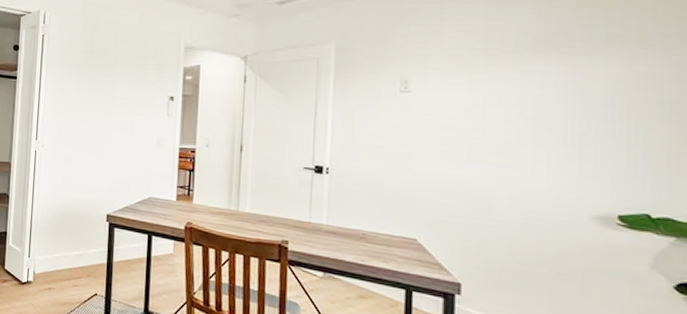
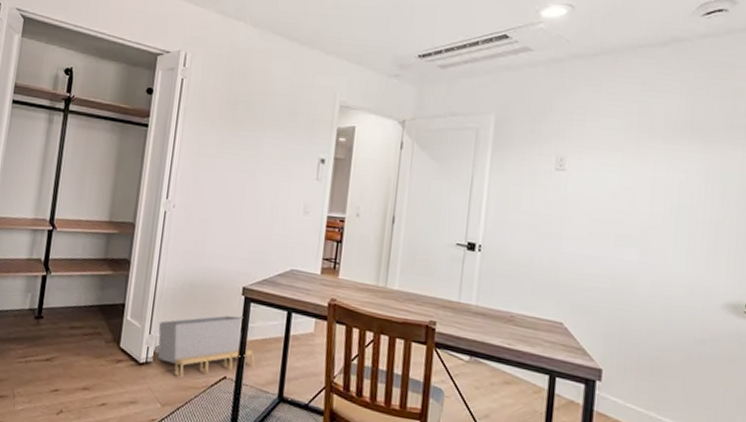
storage bin: none [36,240,121,294] -> present [157,315,255,377]

